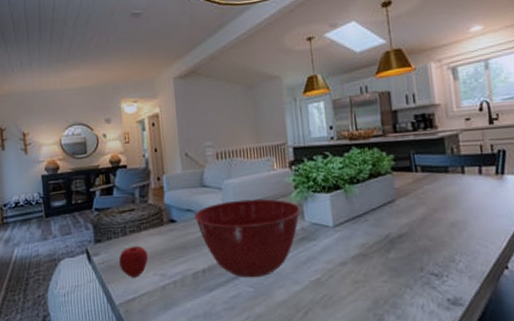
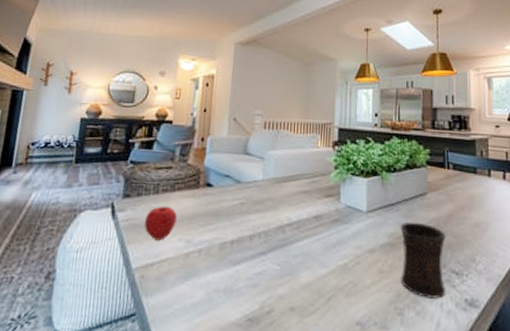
mixing bowl: present [194,198,301,278] -> none [232,172,338,256]
mug: none [370,230,426,302] -> present [400,221,446,299]

